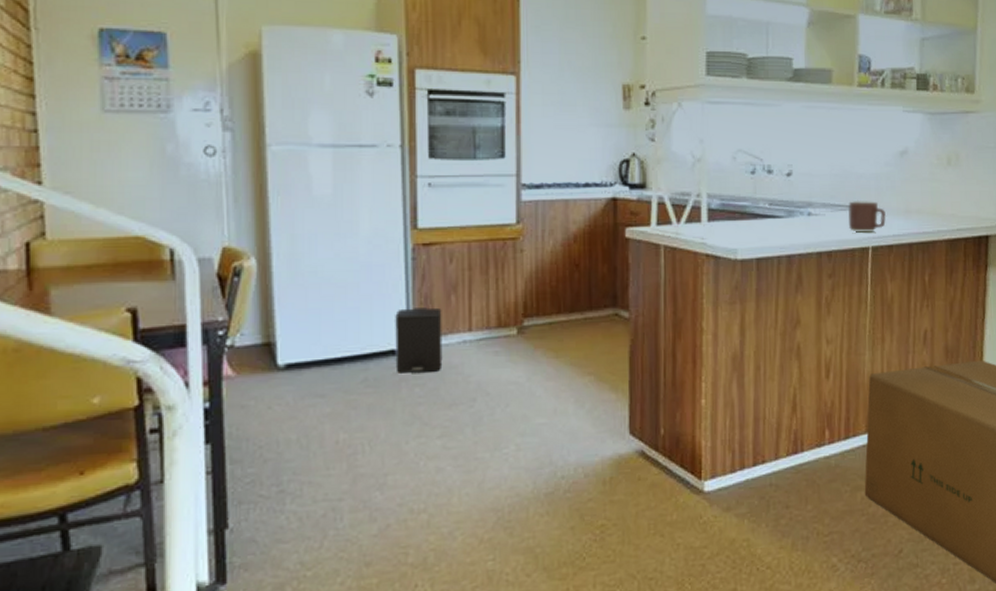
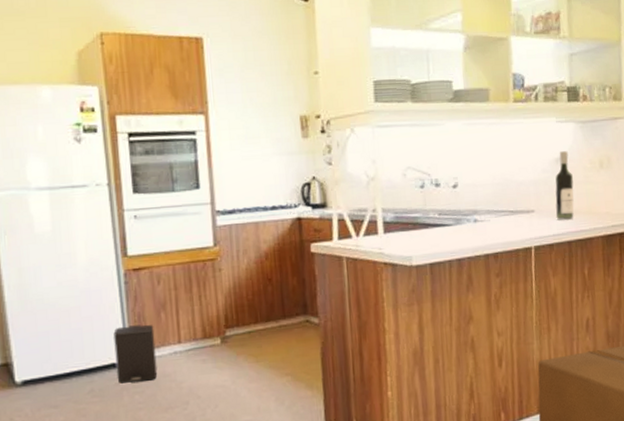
mug: present [848,200,887,233] -> none [510,205,547,235]
bottle: none [897,144,918,220] -> present [555,151,574,220]

